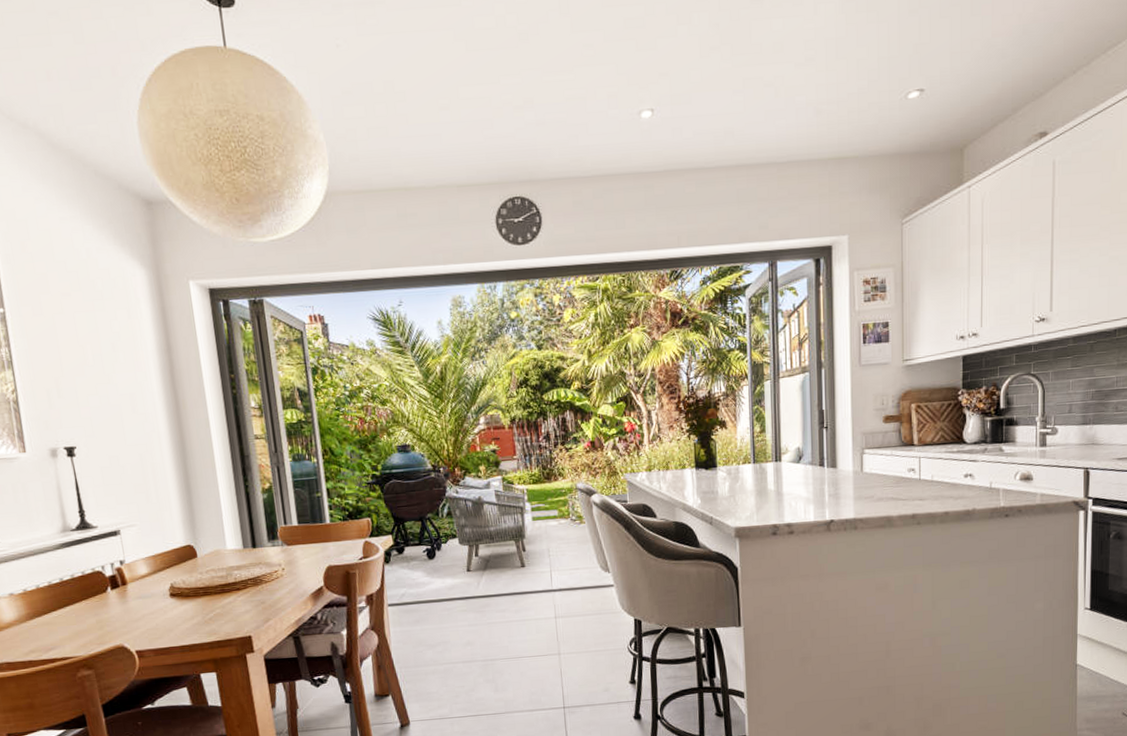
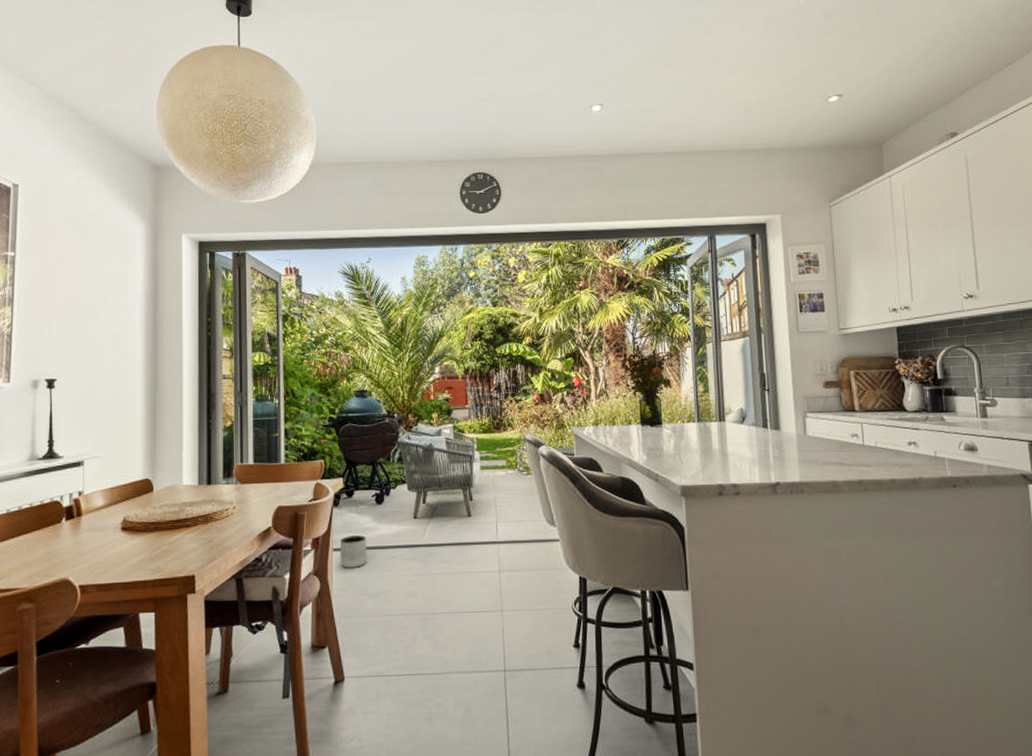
planter: none [394,590,423,622] -> present [339,535,367,568]

